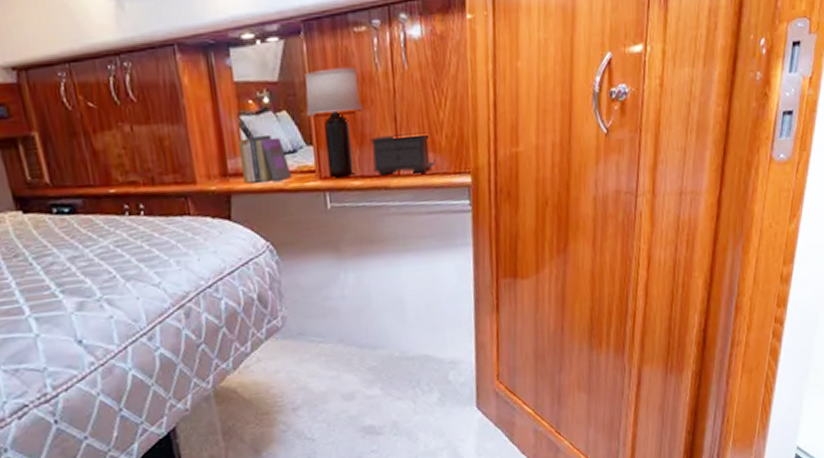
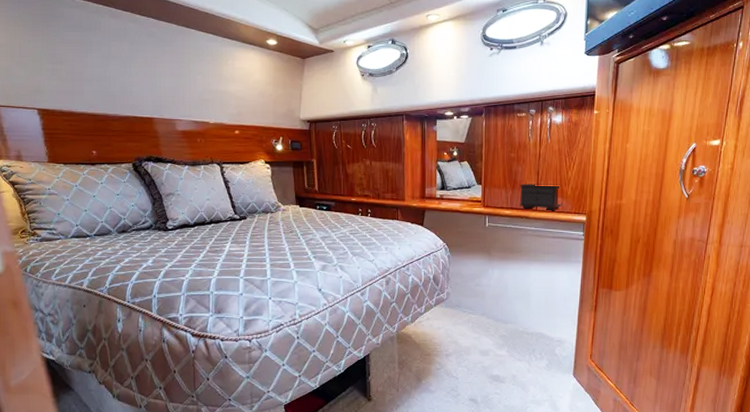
books: present [237,134,292,184] -> none [434,175,465,206]
table lamp: present [304,66,365,178] -> none [480,137,518,207]

